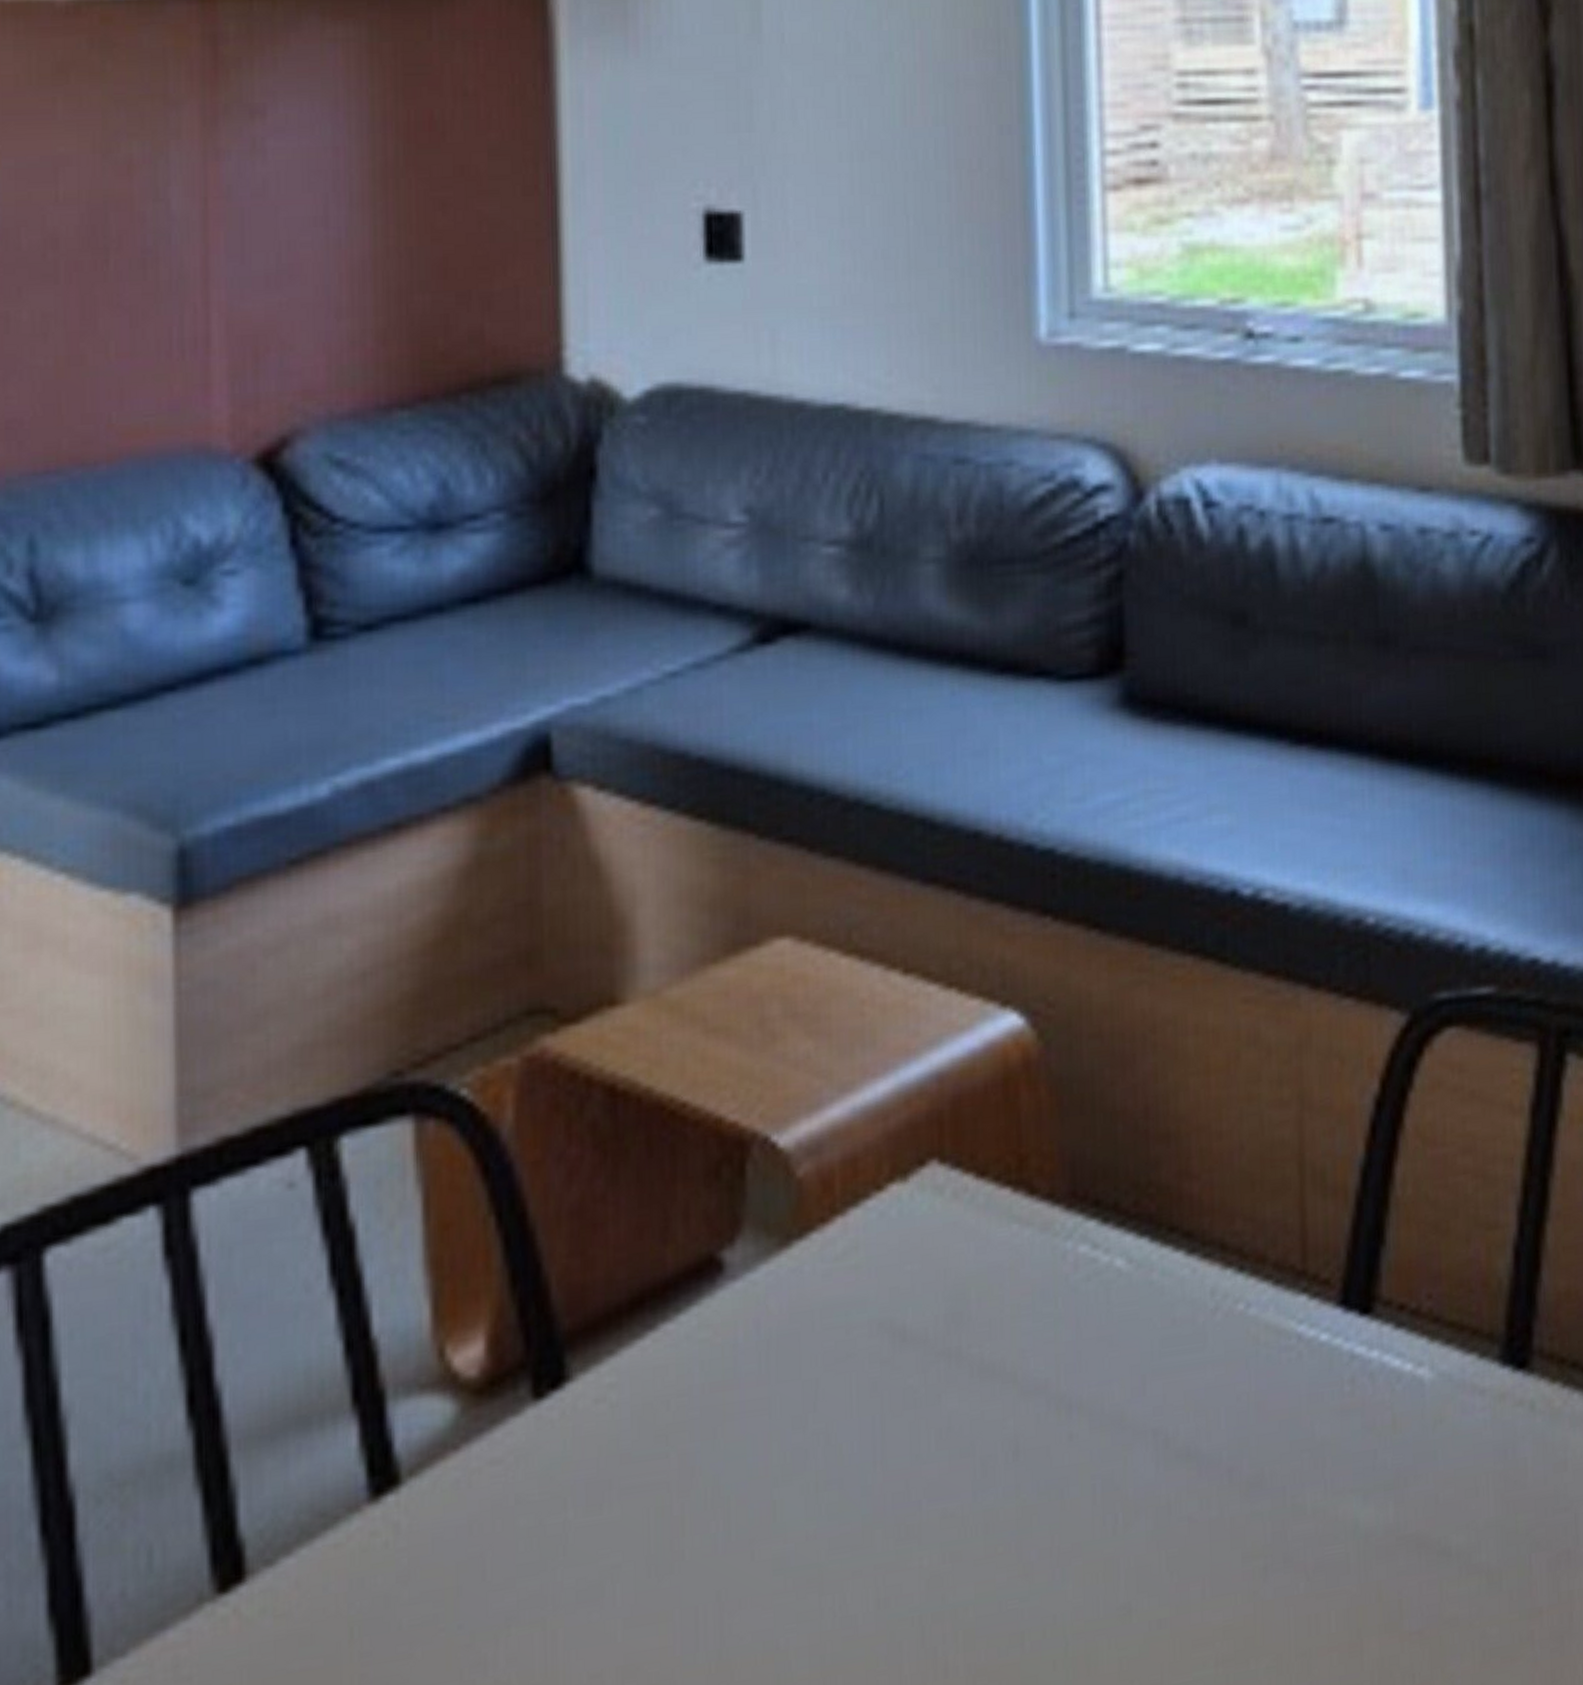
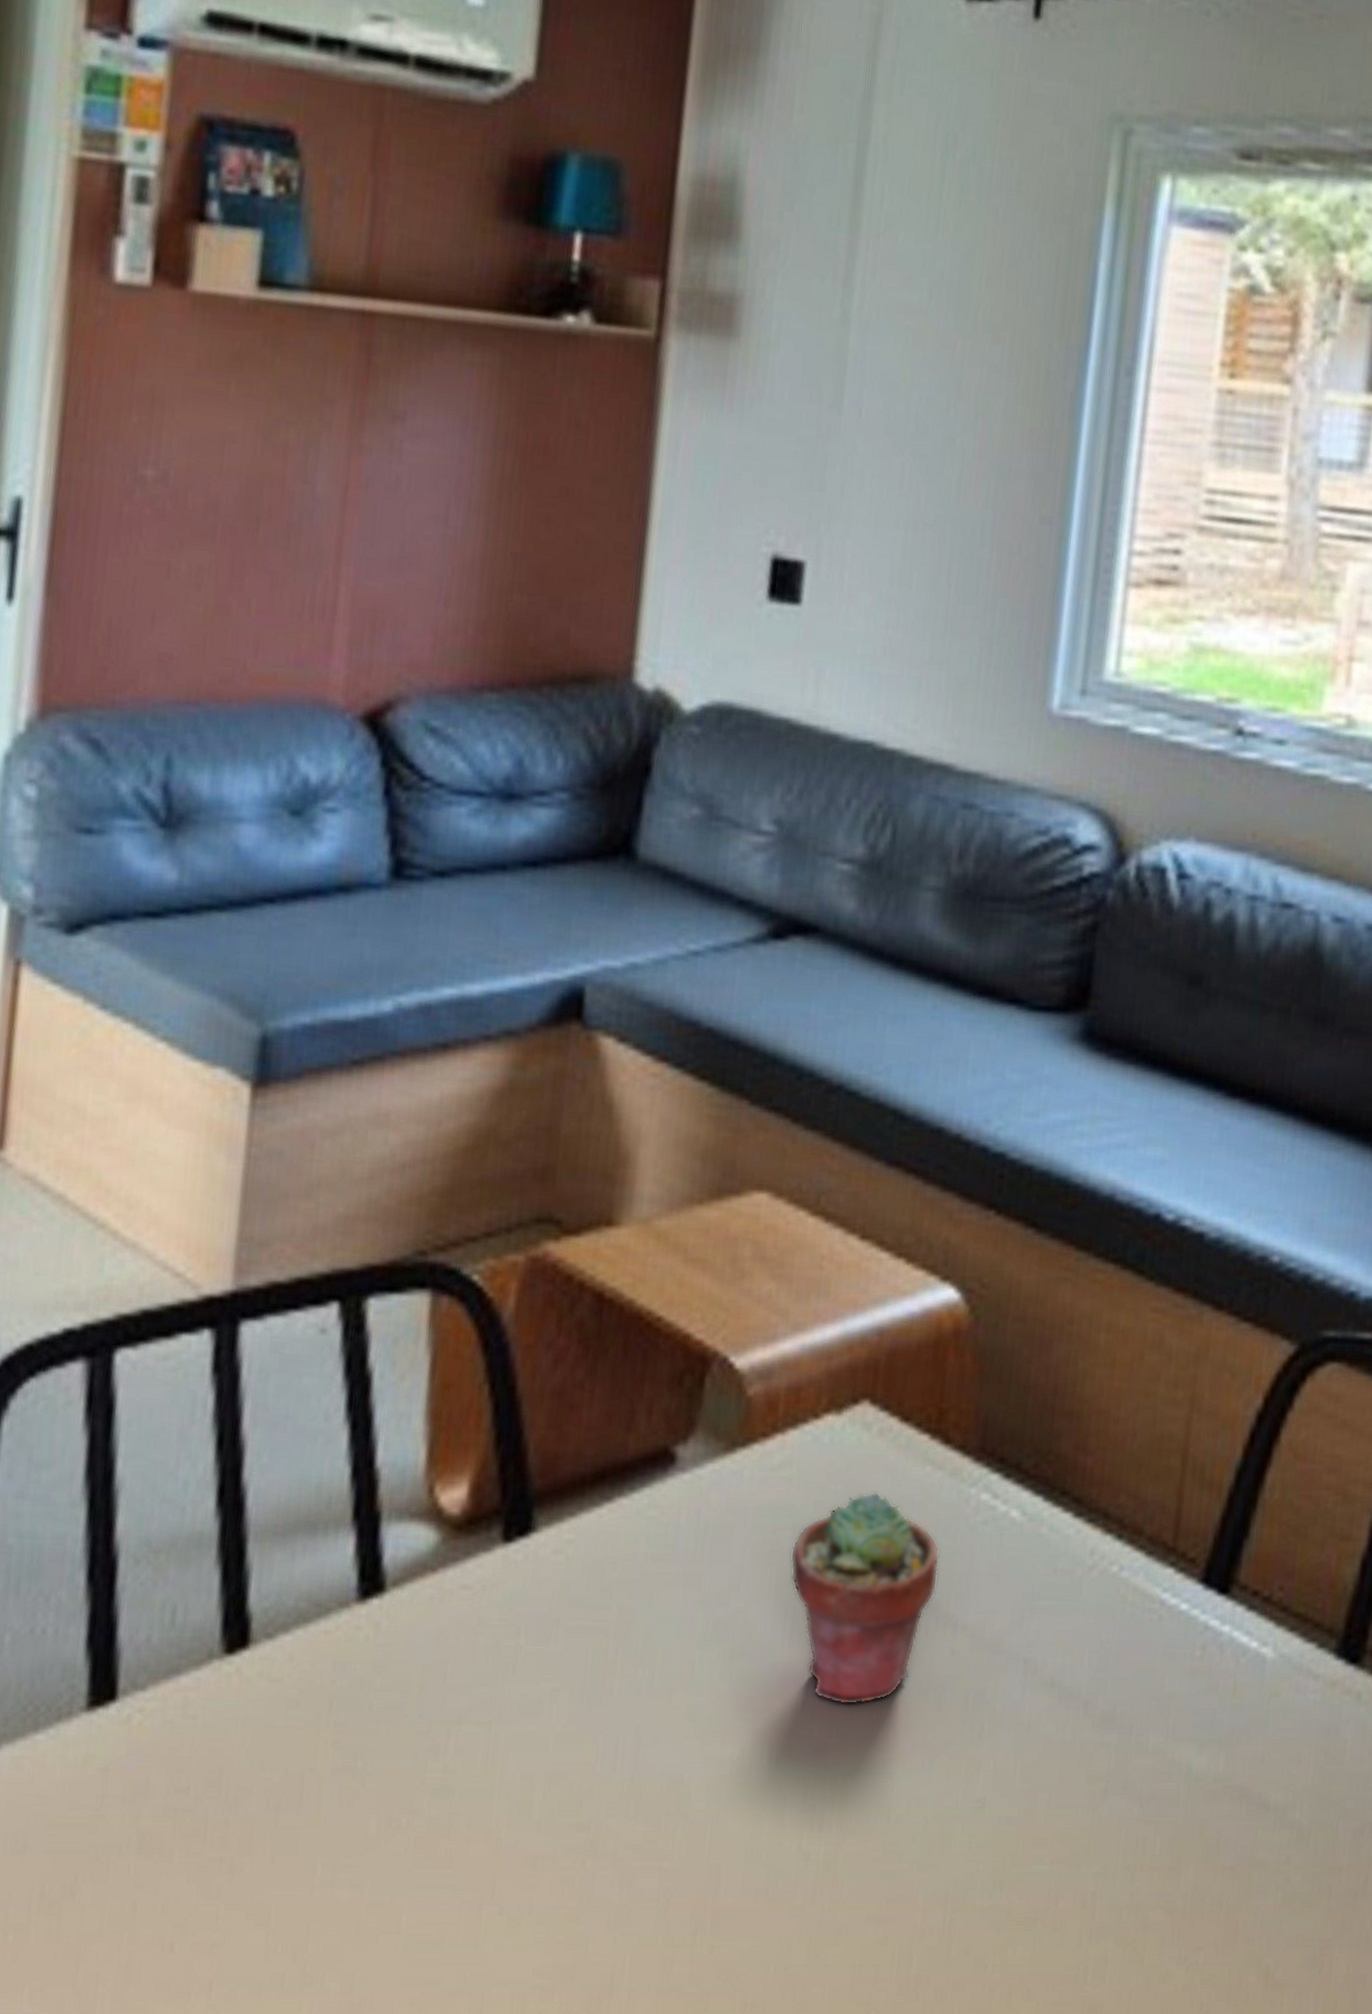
potted succulent: none [869,1265,1043,1523] -> present [790,1492,940,1706]

